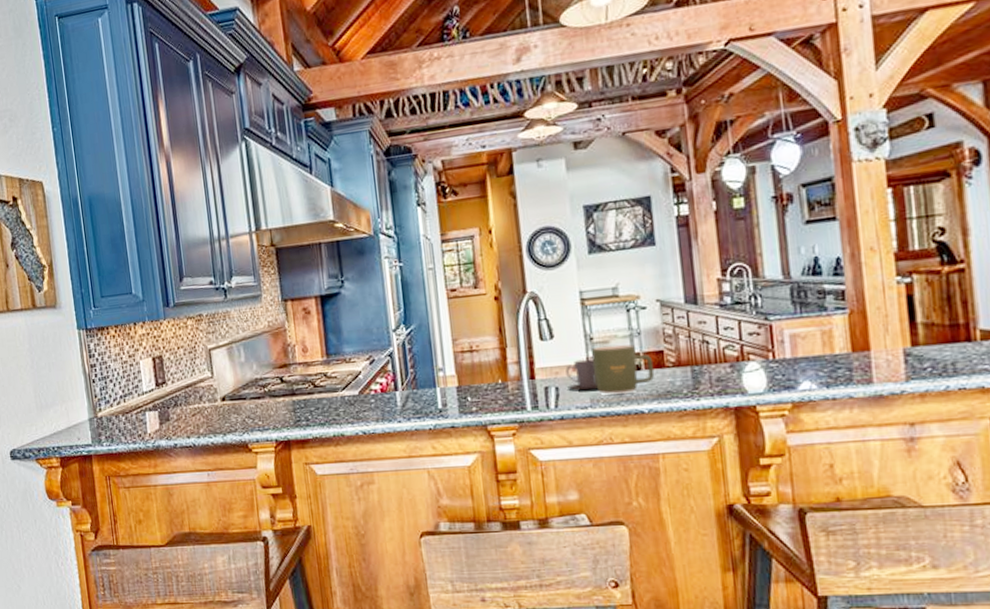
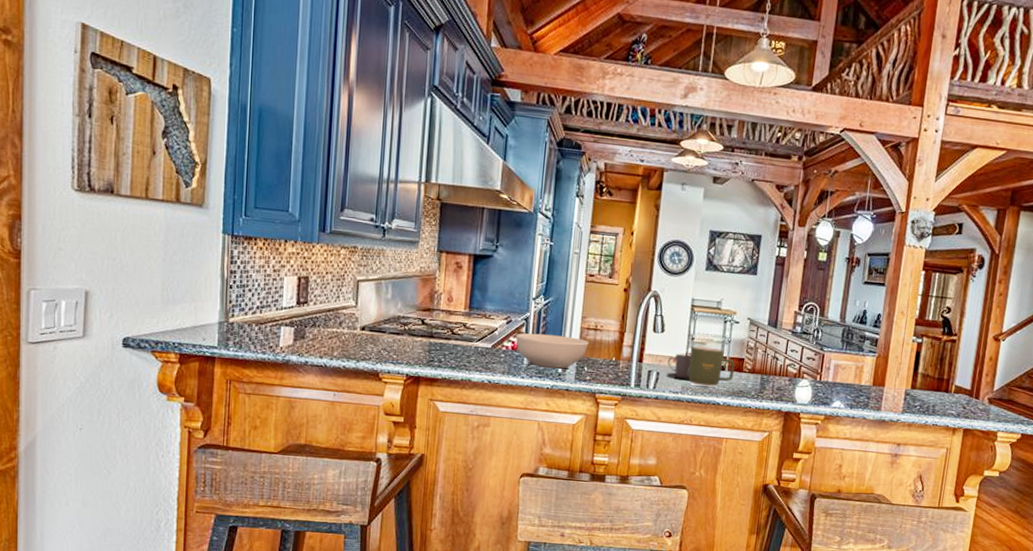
bowl: none [382,365,467,407] -> present [515,333,589,369]

